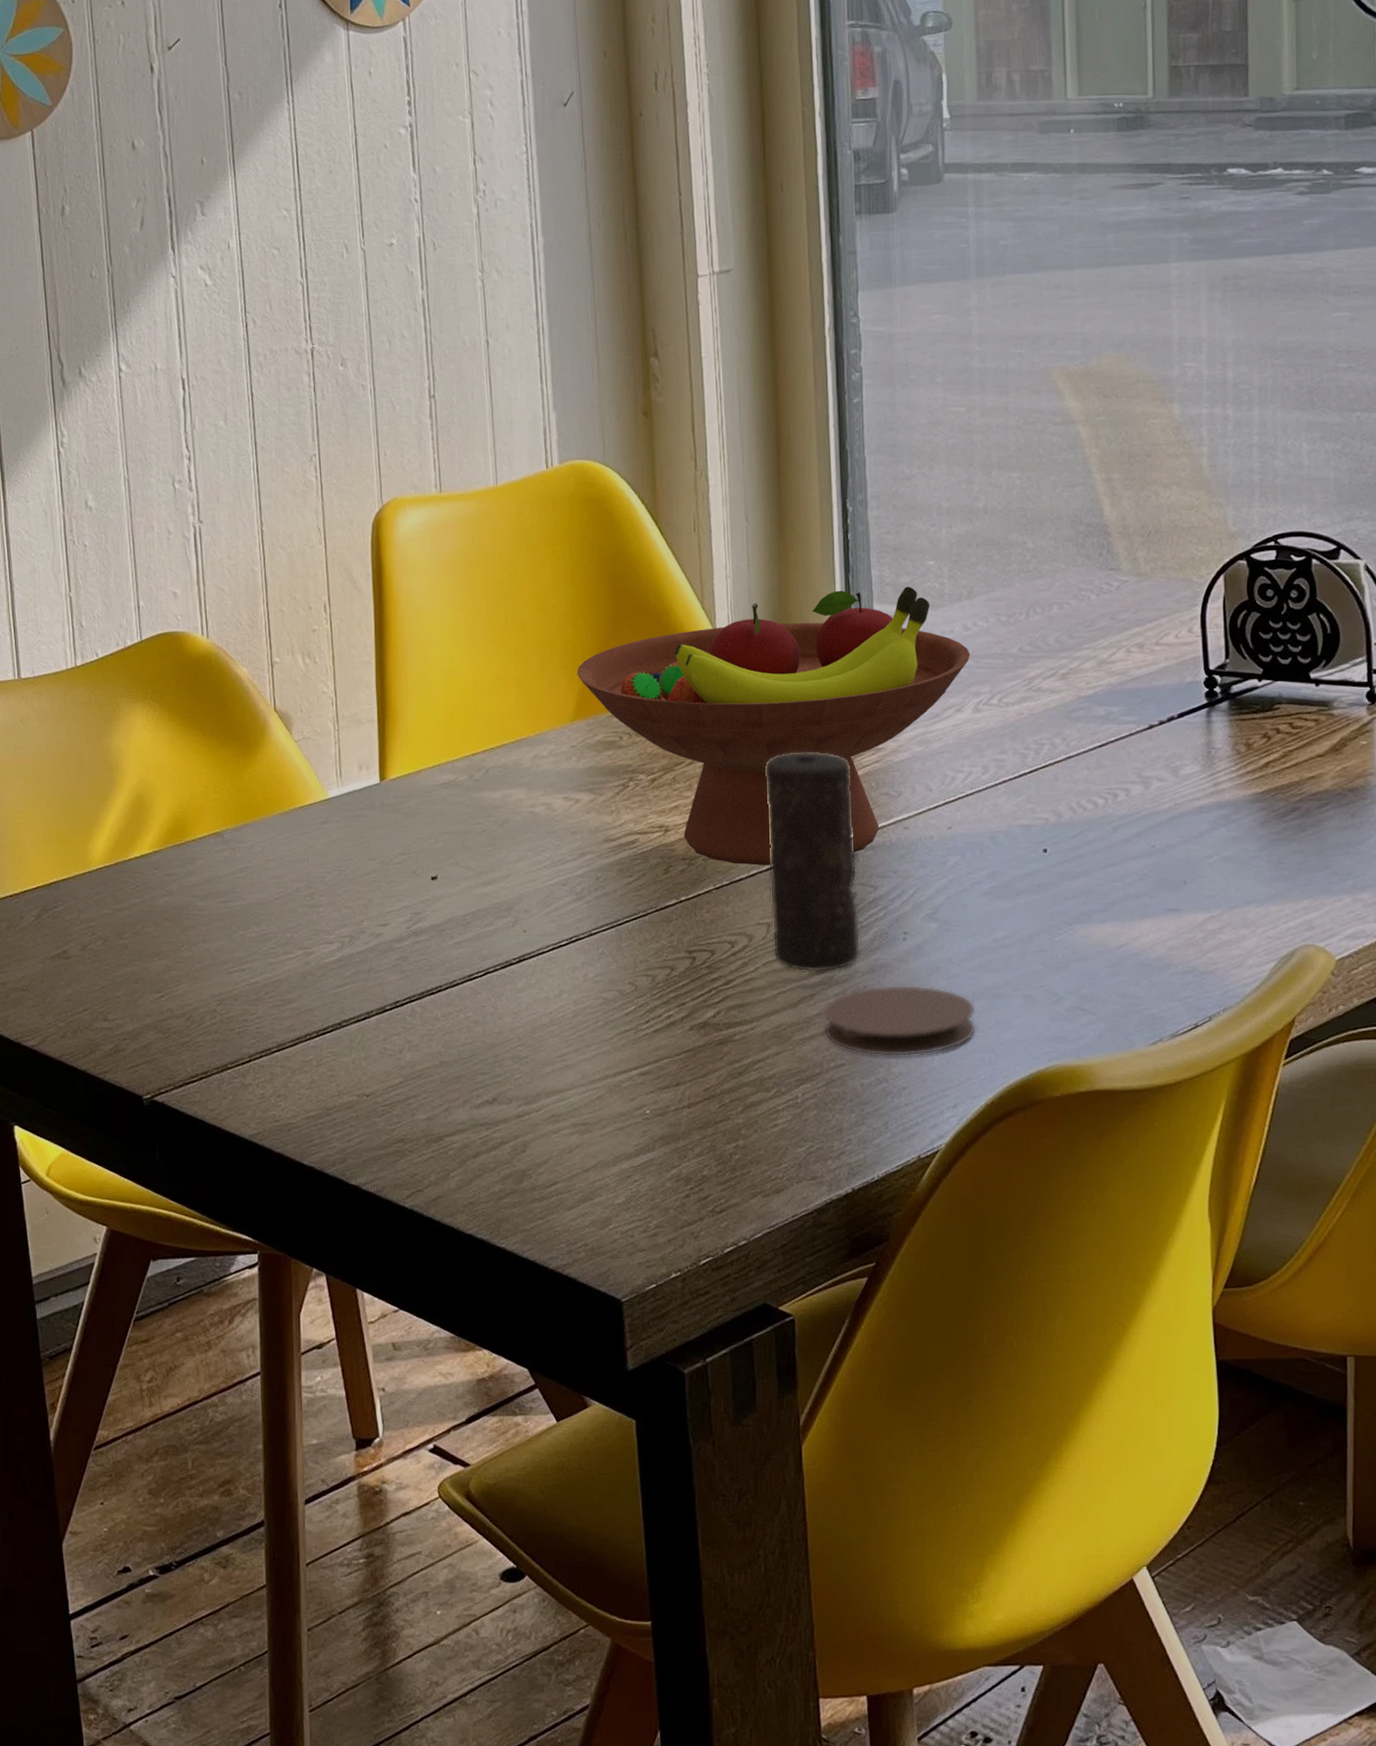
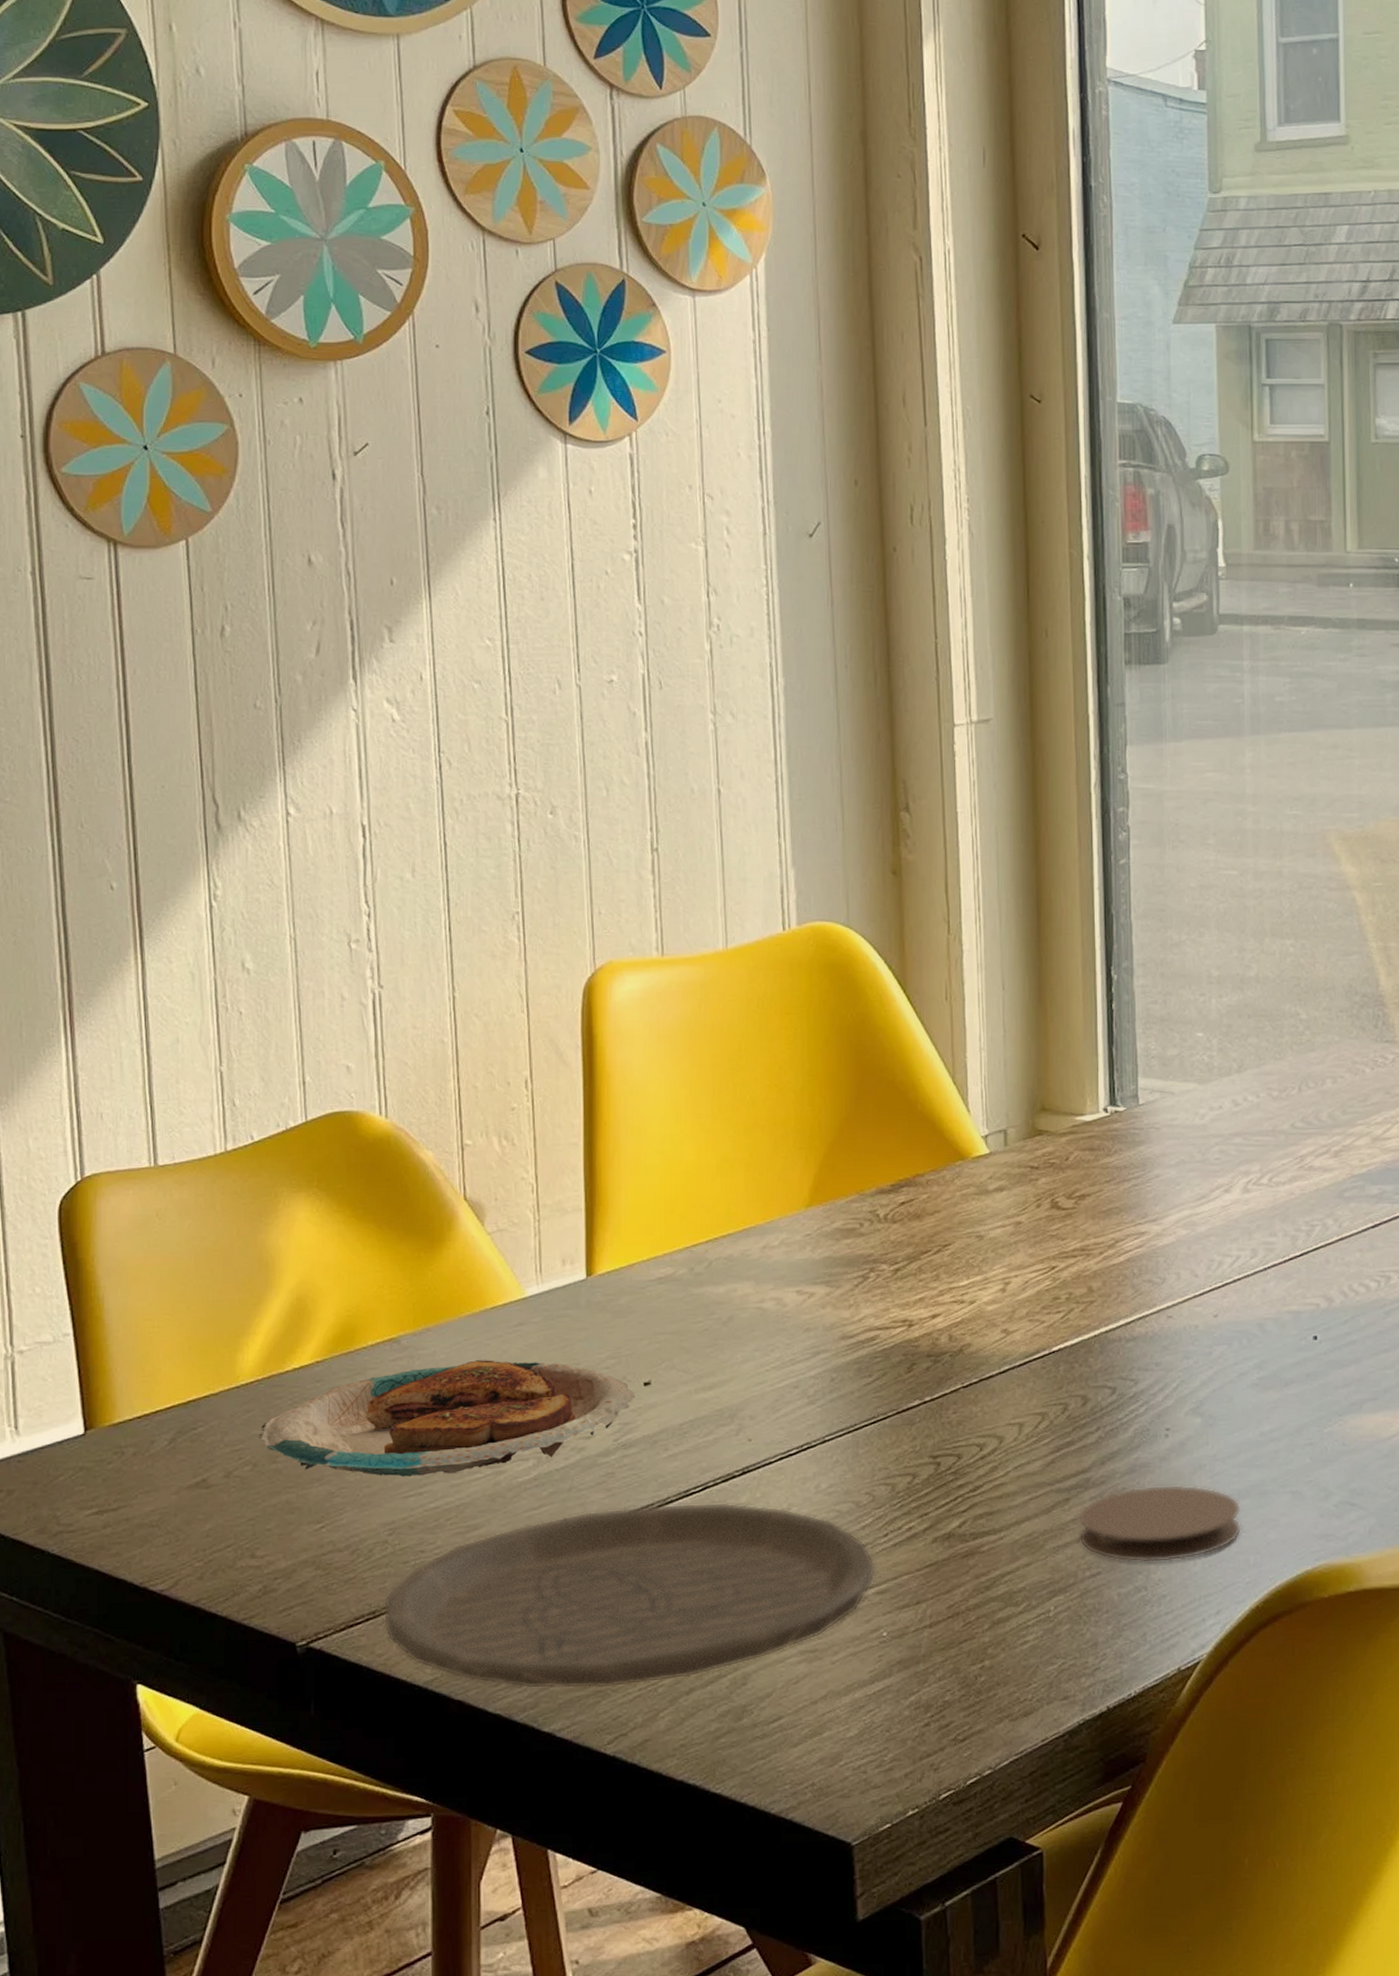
plate: none [108,853,423,954] -> present [258,1360,634,1477]
plate: none [214,986,639,1149] -> present [383,1502,876,1690]
fruit bowl: present [577,586,971,866] -> none [813,1059,1240,1361]
candle: present [765,751,861,973] -> none [1020,1237,1120,1476]

